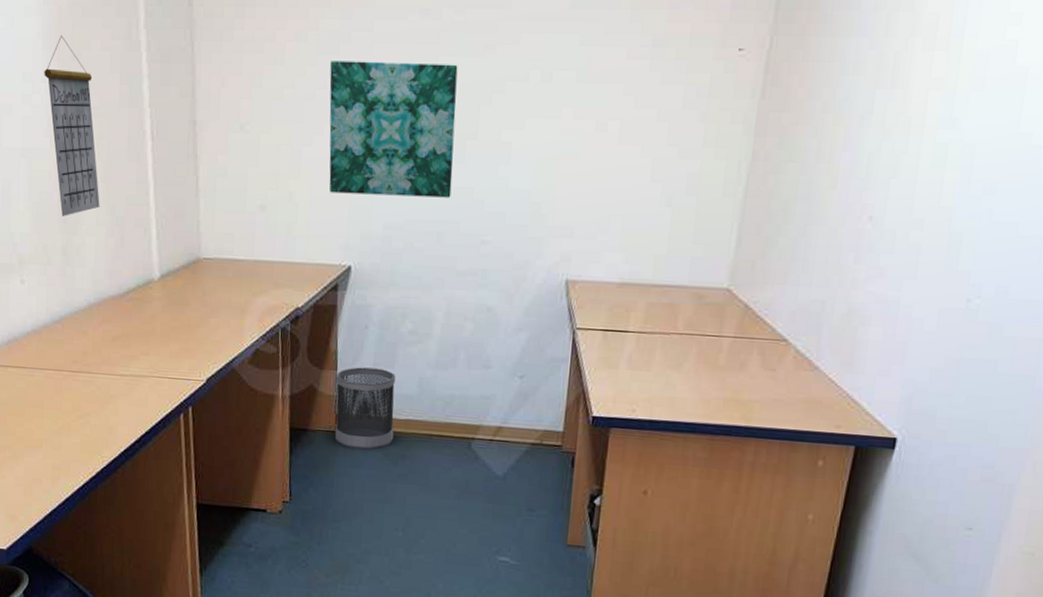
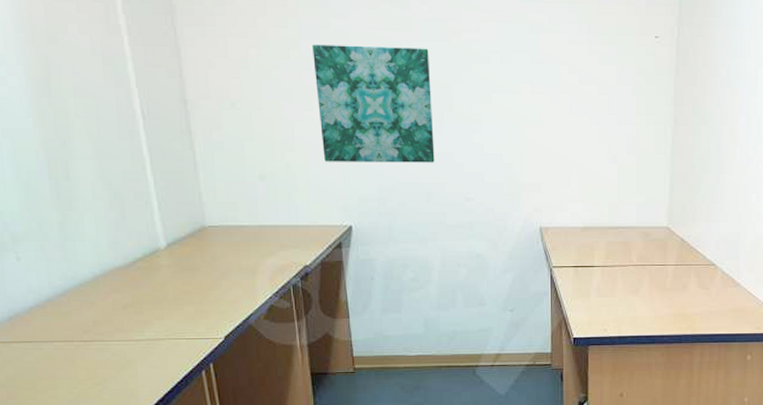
calendar: present [44,35,100,216] -> none [18,19,95,193]
wastebasket: present [335,367,395,450] -> none [348,313,407,386]

